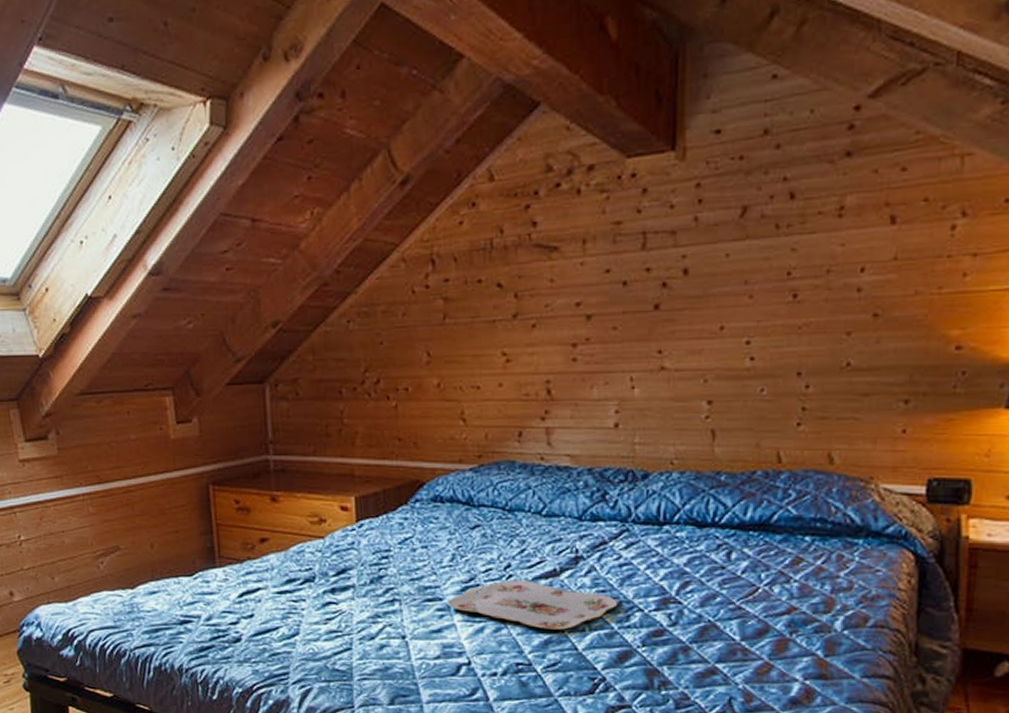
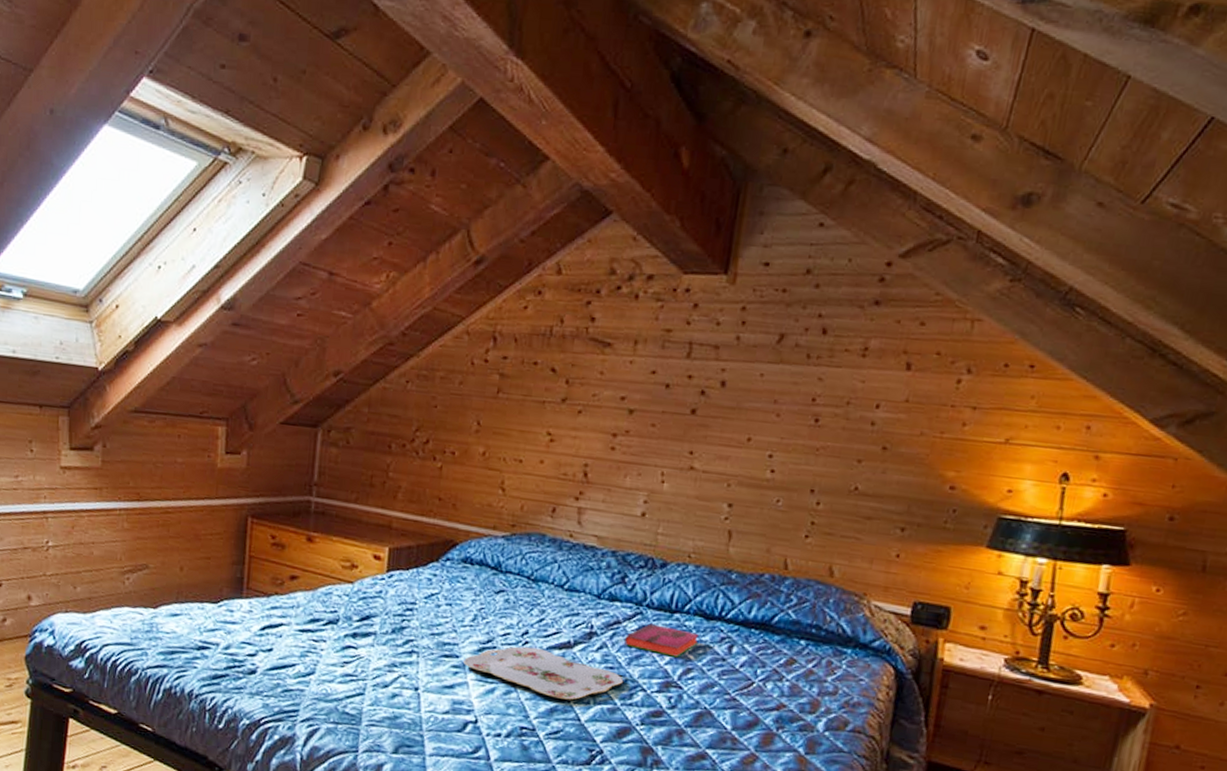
hardback book: none [614,540,694,572] -> present [624,623,700,658]

